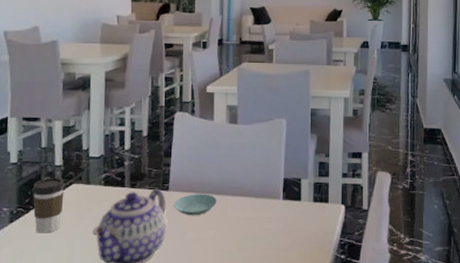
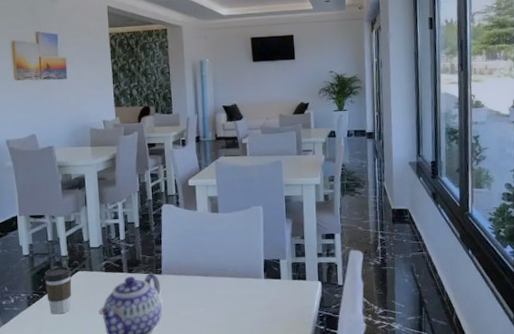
saucer: present [173,194,217,216] -> none [167,276,205,296]

